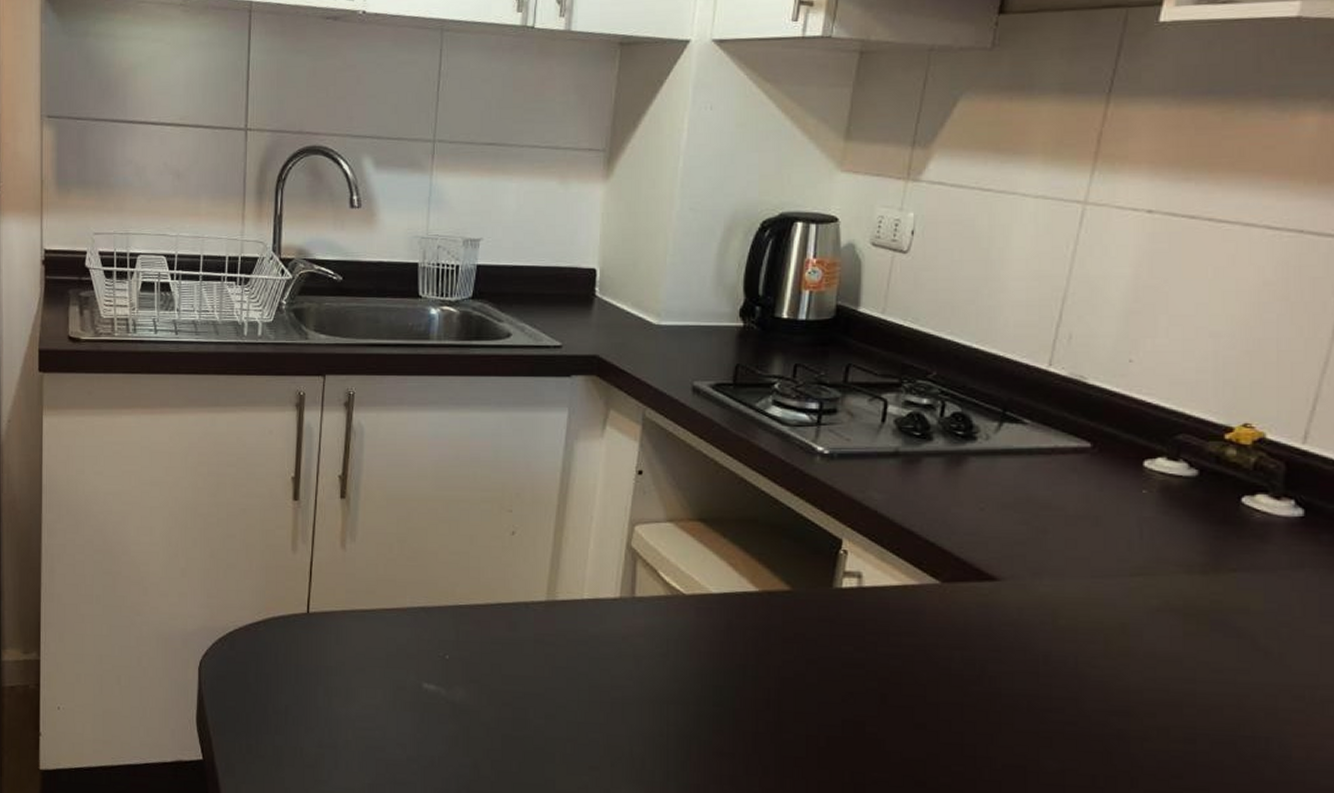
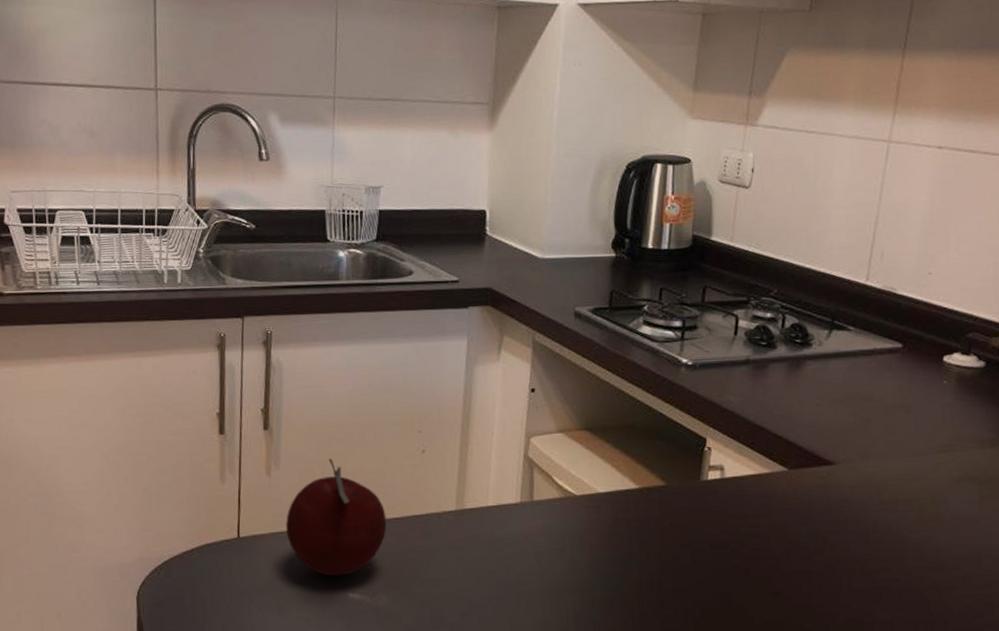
fruit: none [359,534,468,664] -> present [286,459,387,576]

